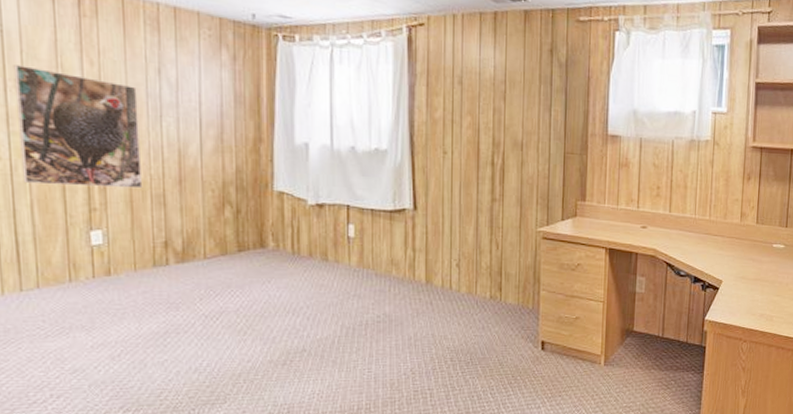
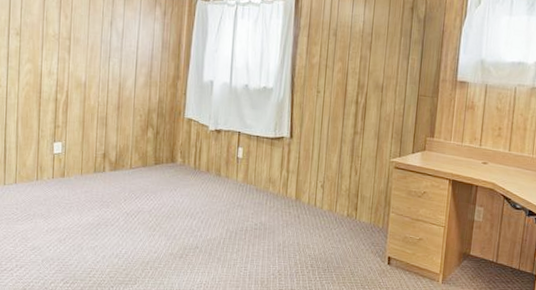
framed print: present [13,65,143,189] -> none [13,18,95,112]

